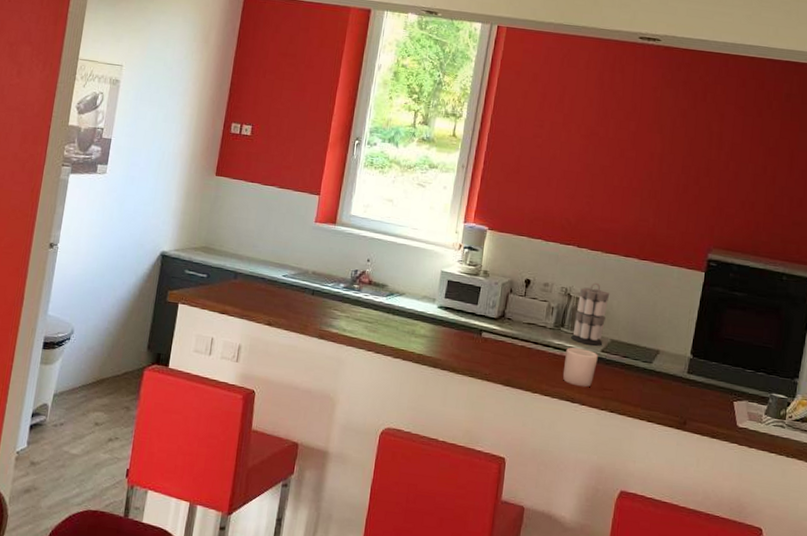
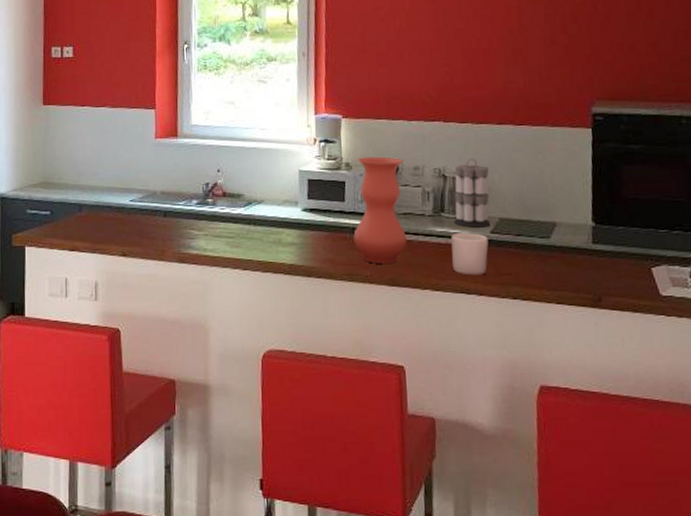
vase: none [479,267,536,366] -> present [353,156,407,264]

